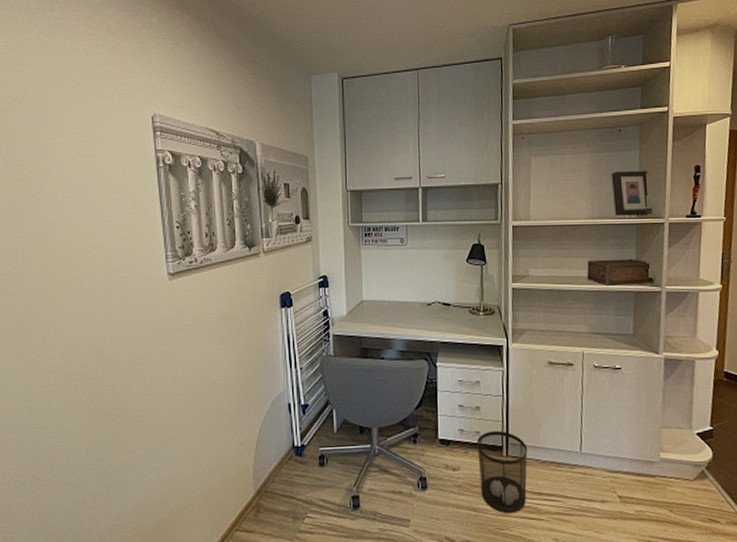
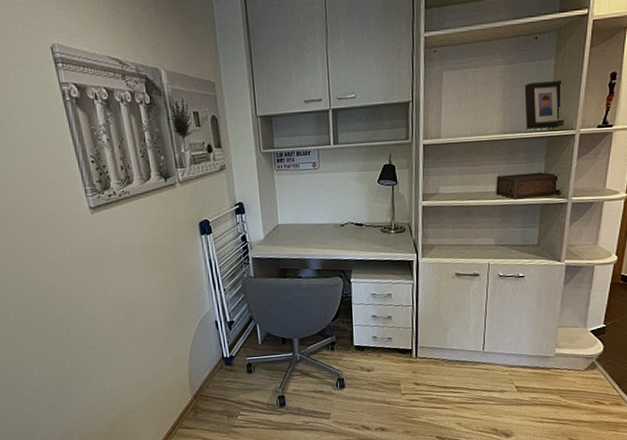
waste bin: present [477,430,528,514] -> none [389,336,435,405]

